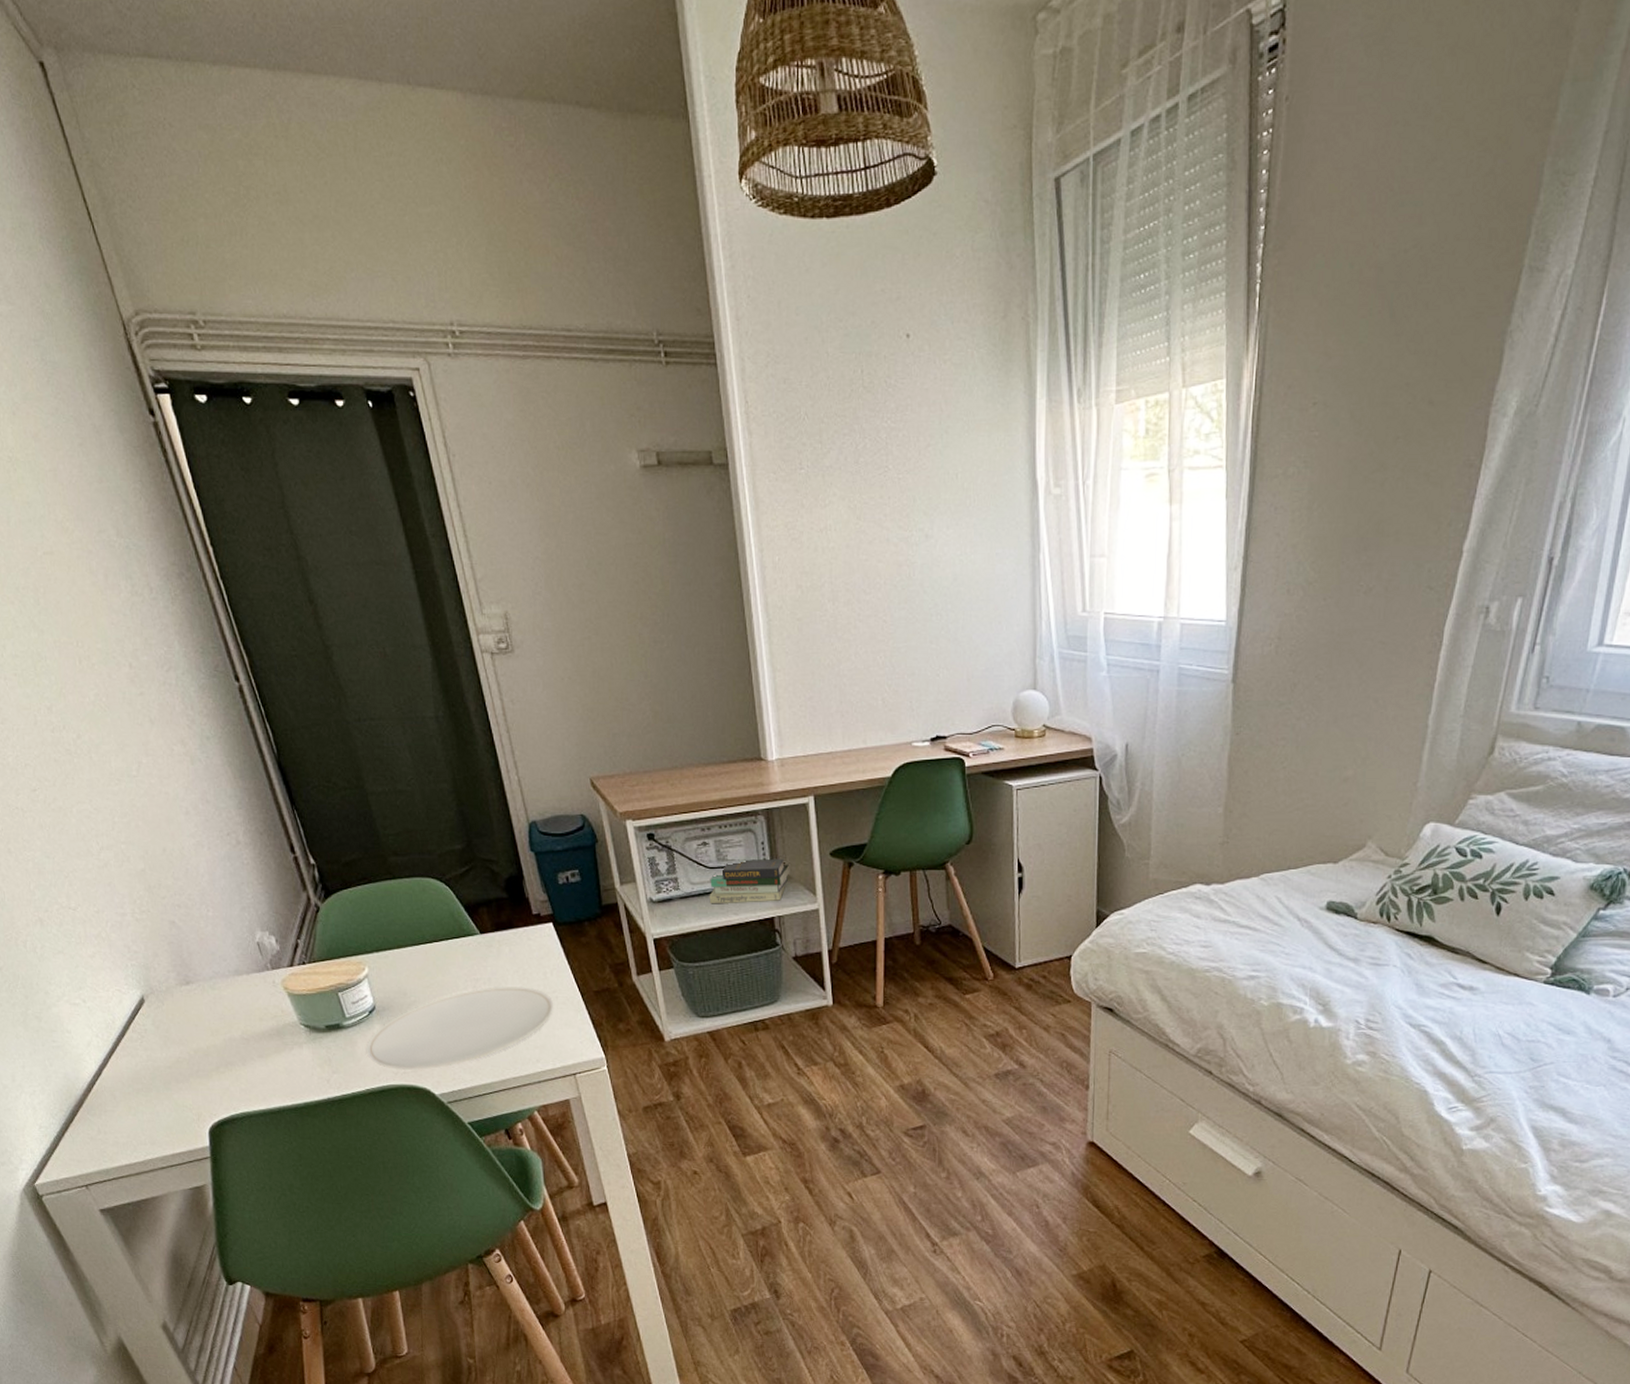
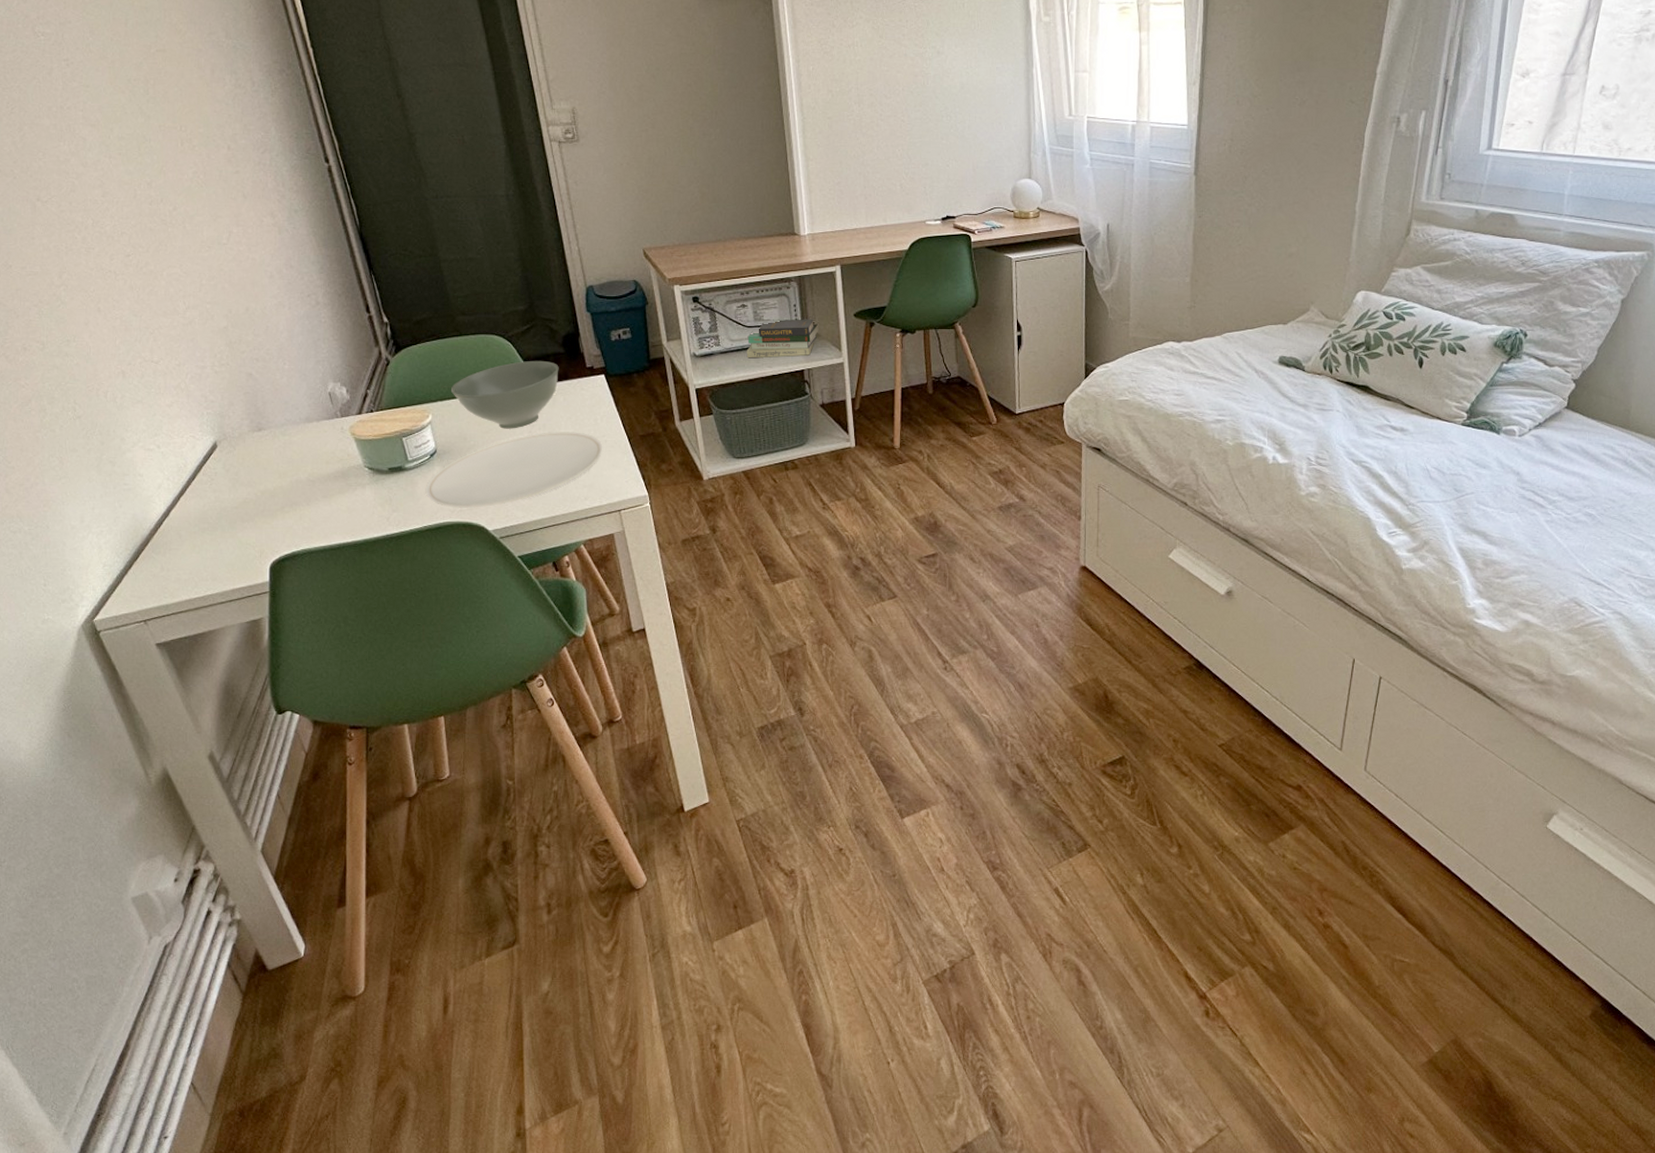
bowl: none [386,906,503,983] -> present [450,360,559,429]

